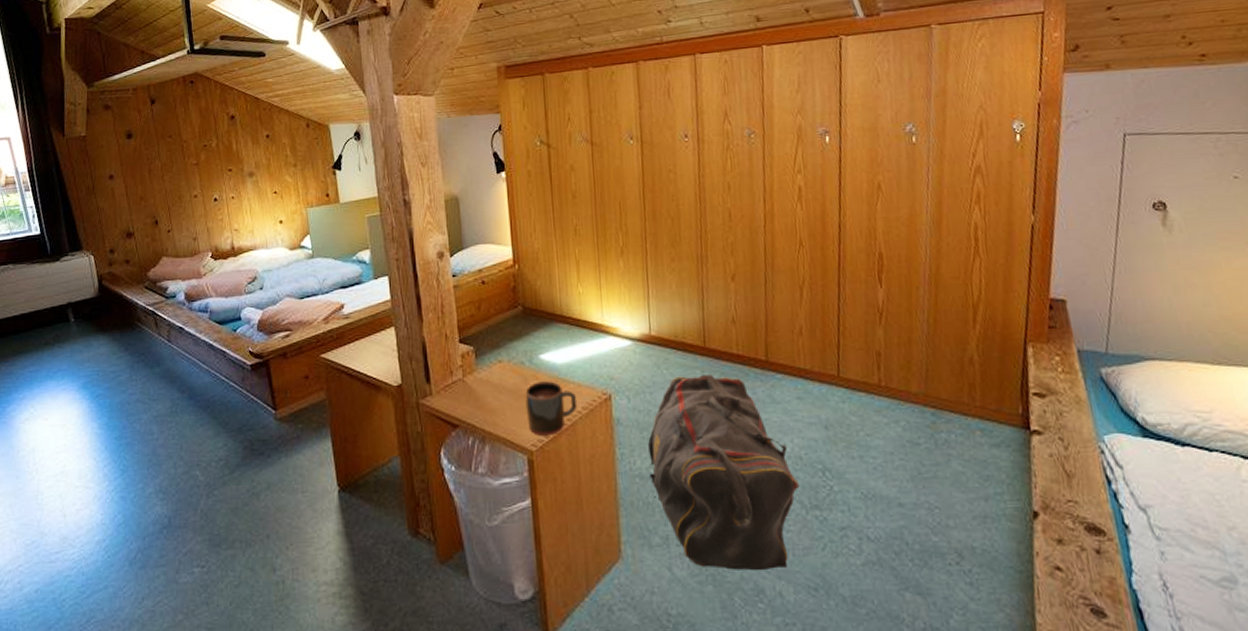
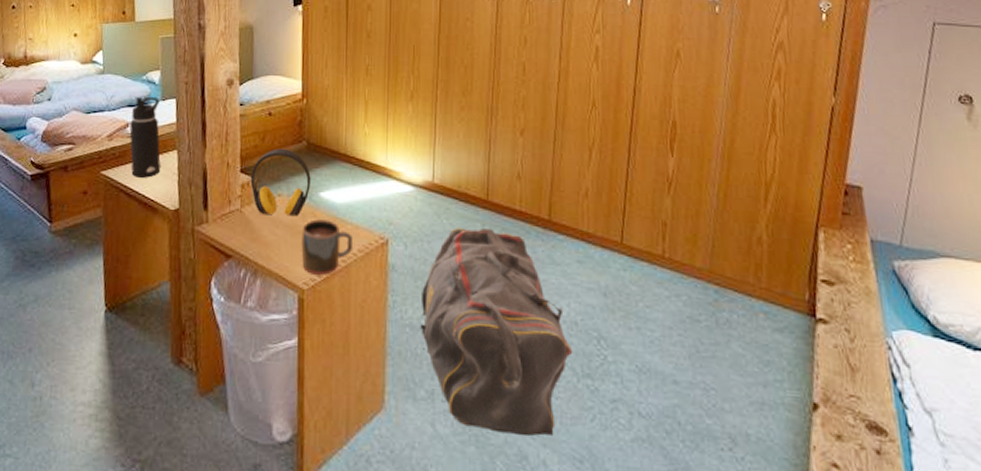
water bottle: none [345,276,379,357] -> present [129,96,161,178]
headphones: none [469,315,530,381] -> present [250,148,311,217]

